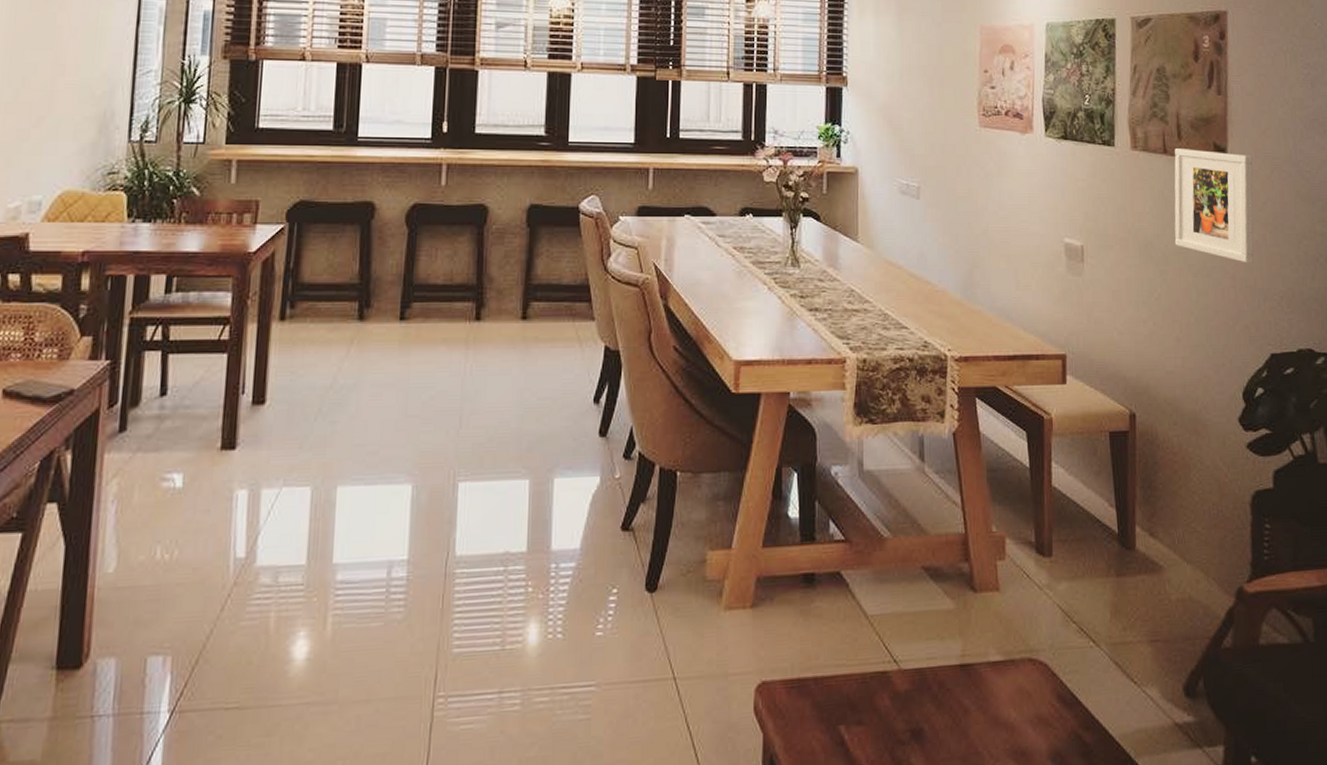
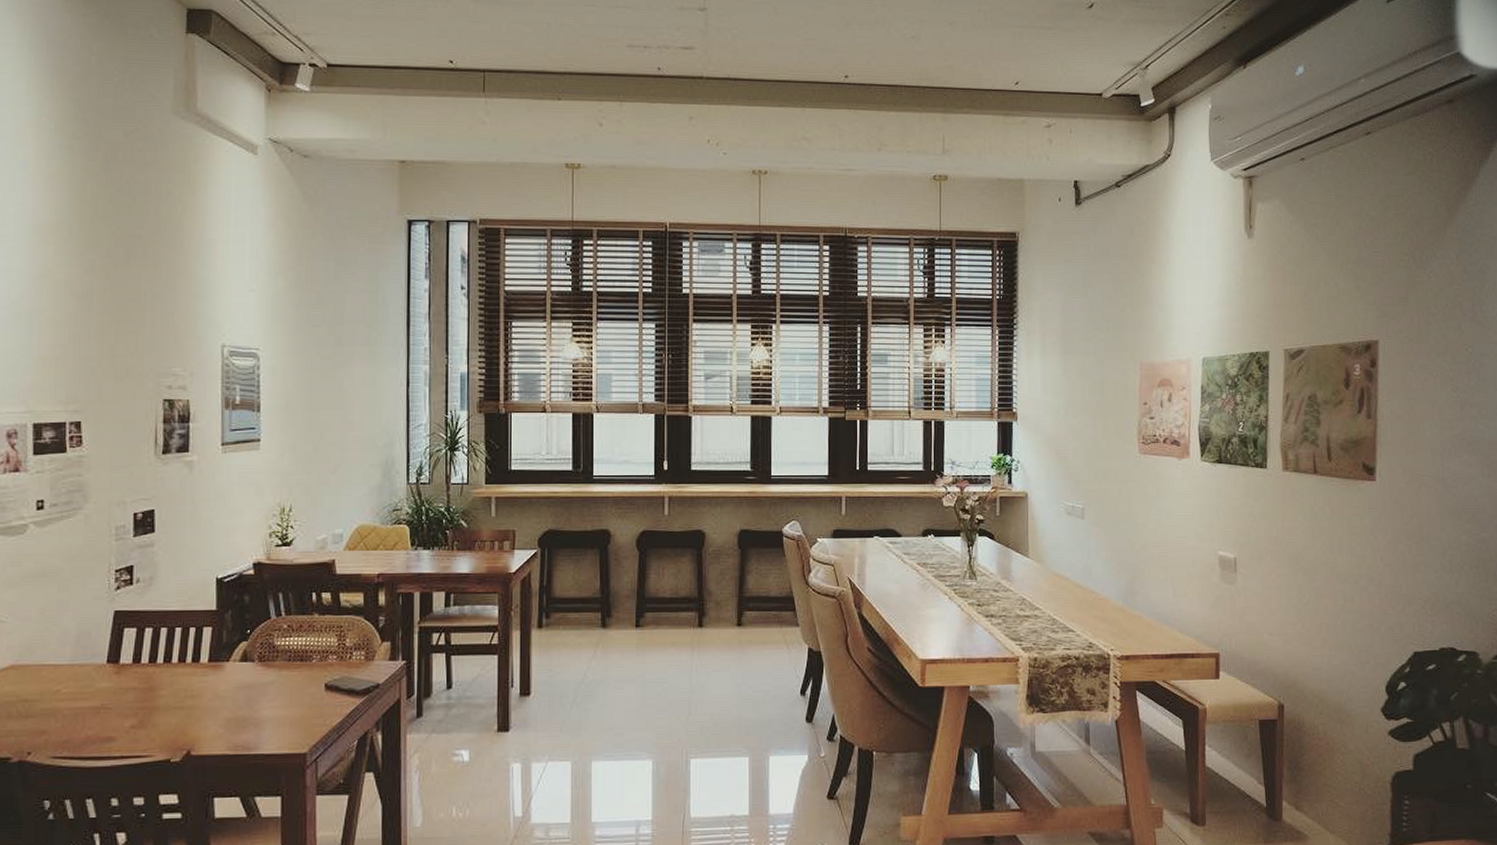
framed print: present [1174,149,1254,263] -> none [1323,469,1401,571]

